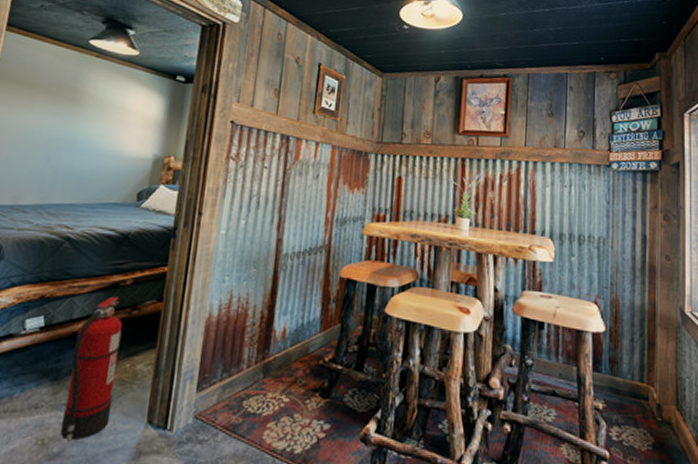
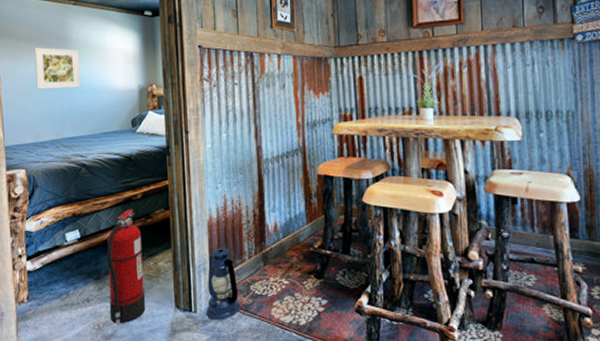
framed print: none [29,97,92,149] -> present [33,47,81,90]
lantern: none [184,352,229,443] -> present [206,248,241,321]

